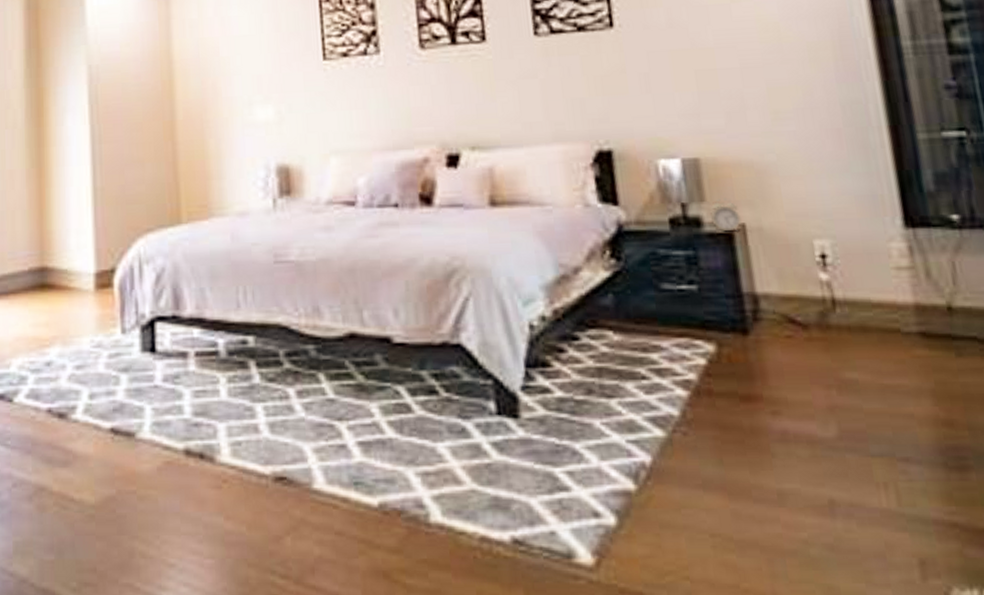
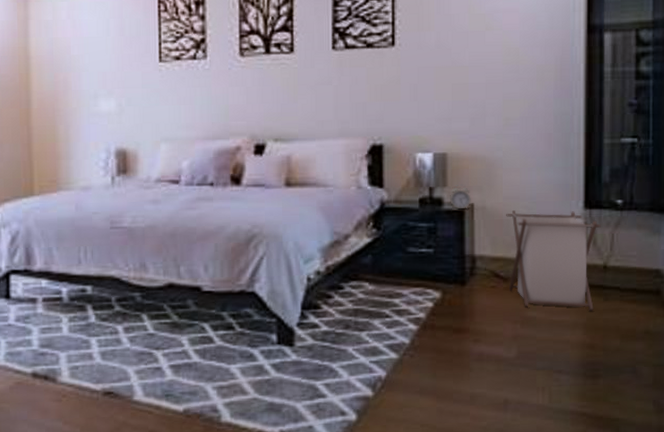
laundry basket: none [793,231,943,371] -> present [506,210,601,311]

